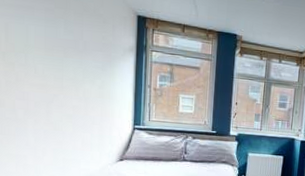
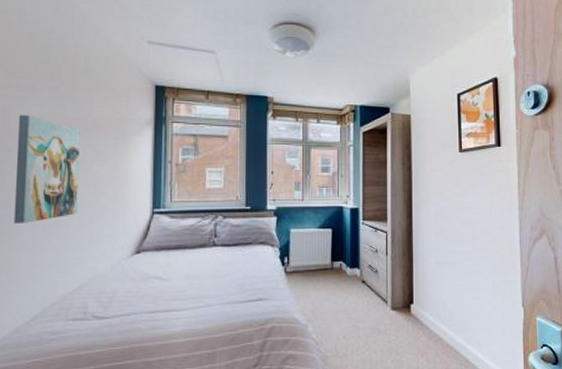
wall art: none [18,33,72,127] -> present [13,115,80,223]

